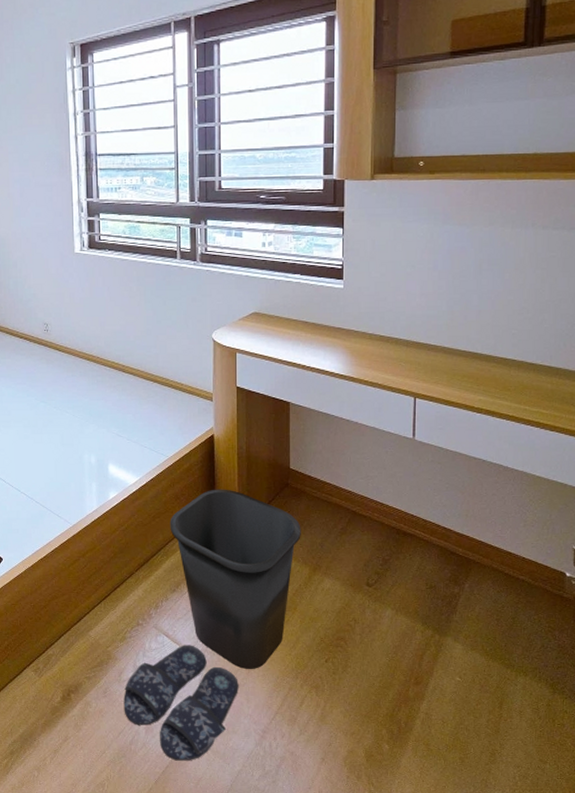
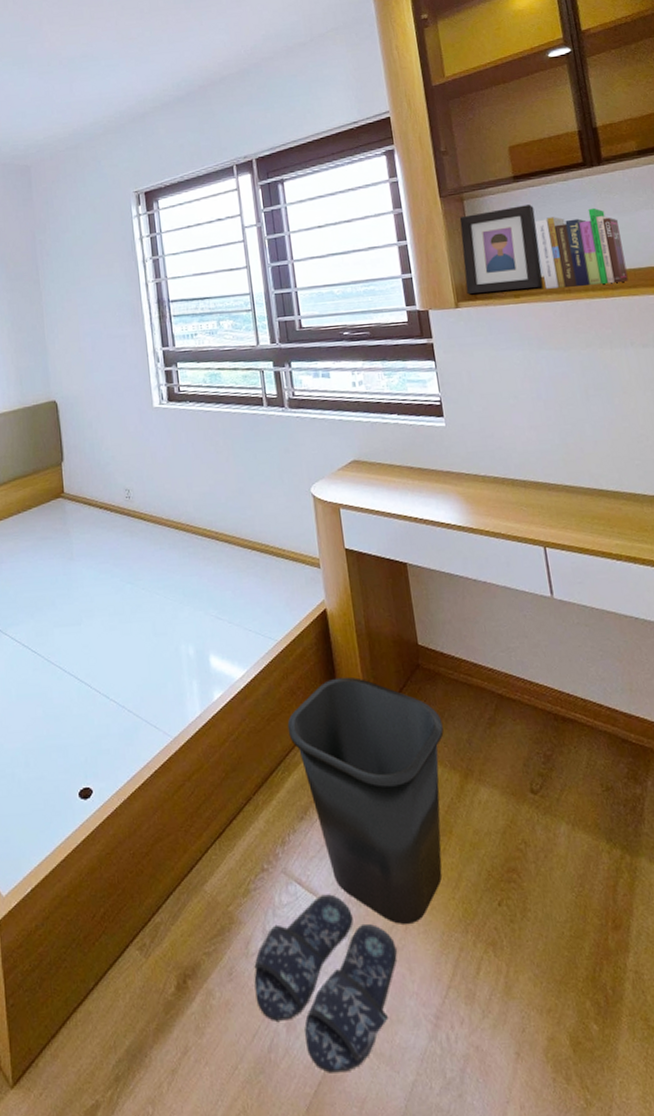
picture frame: none [384,82,465,169] -> present [459,205,544,296]
books: none [460,89,545,168] -> present [535,208,629,289]

